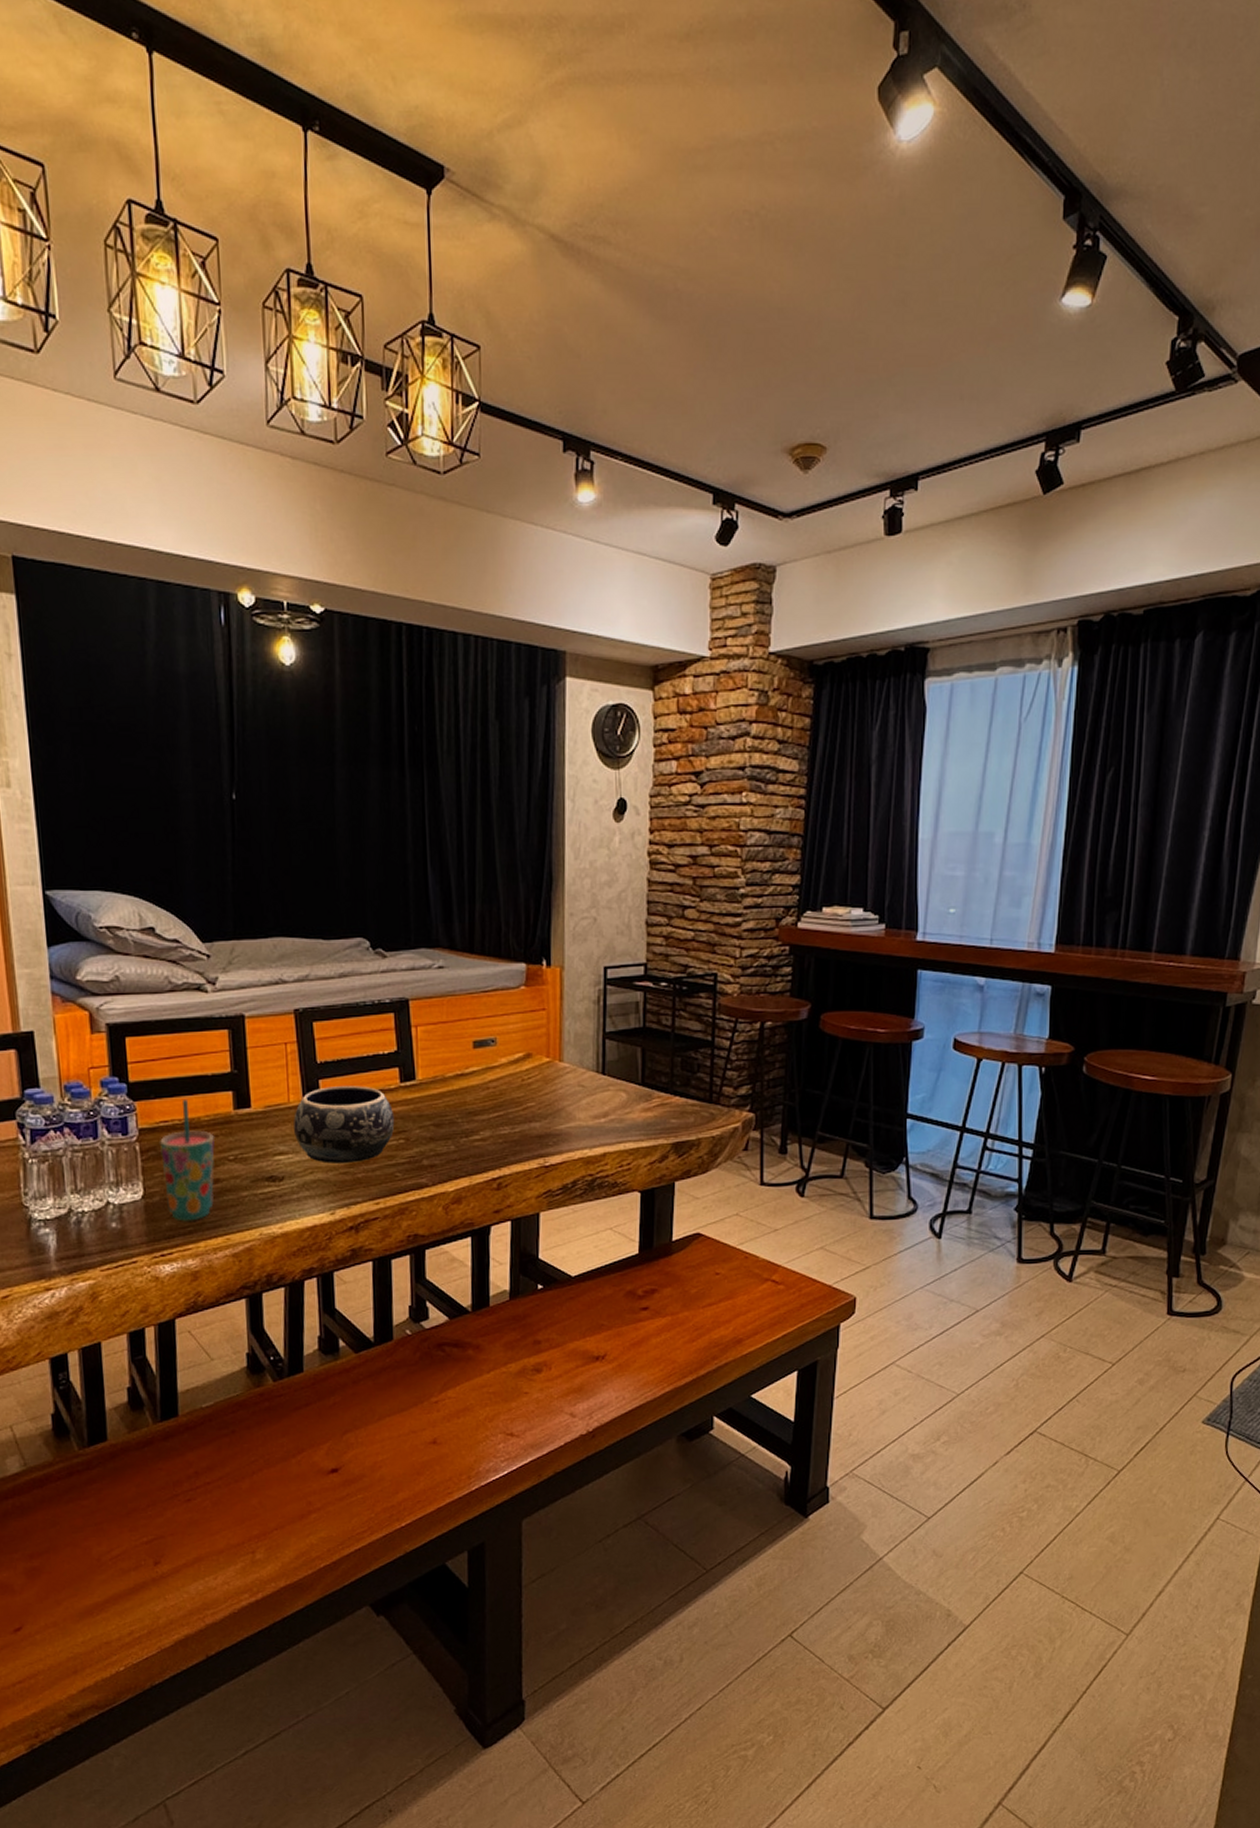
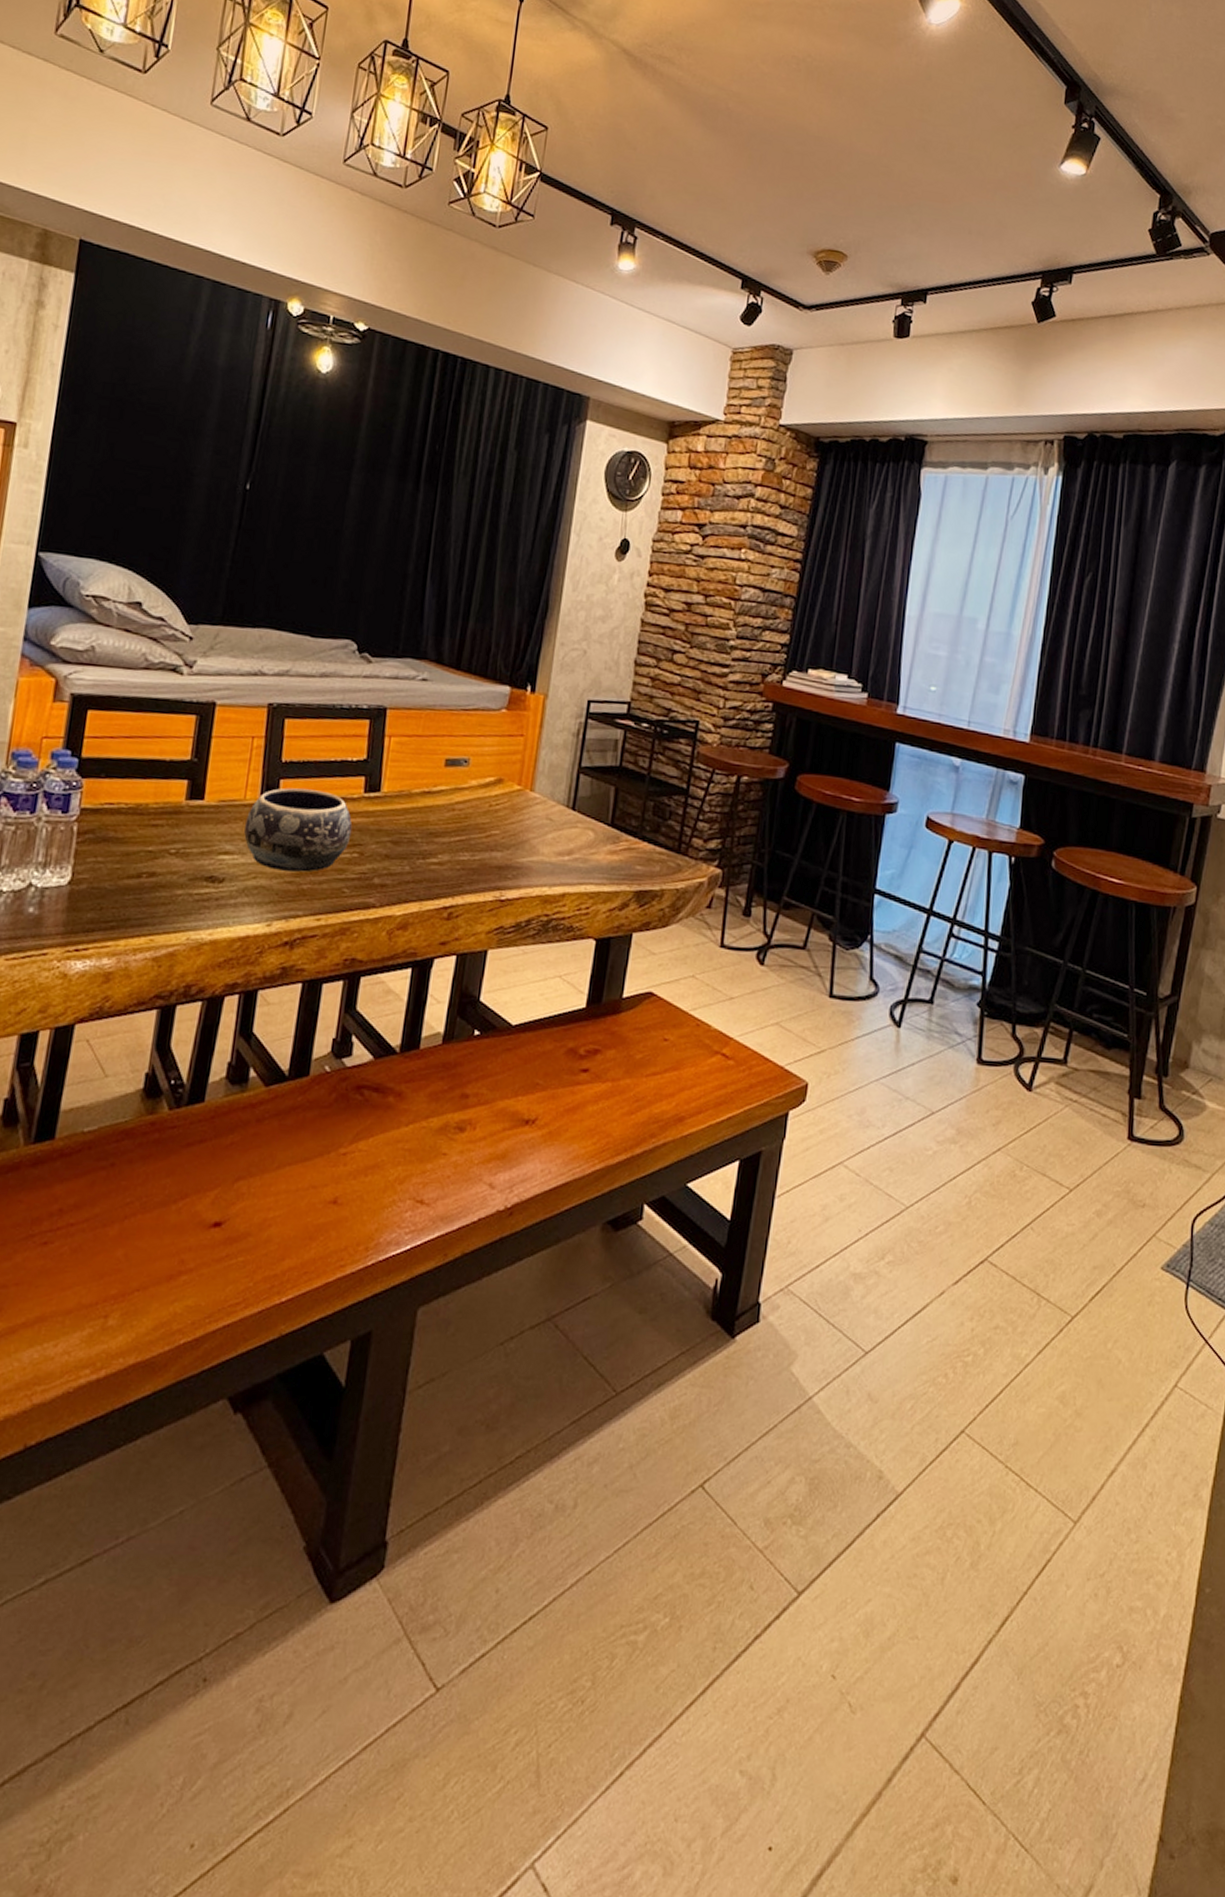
cup: present [159,1100,215,1221] -> none [93,783,159,916]

